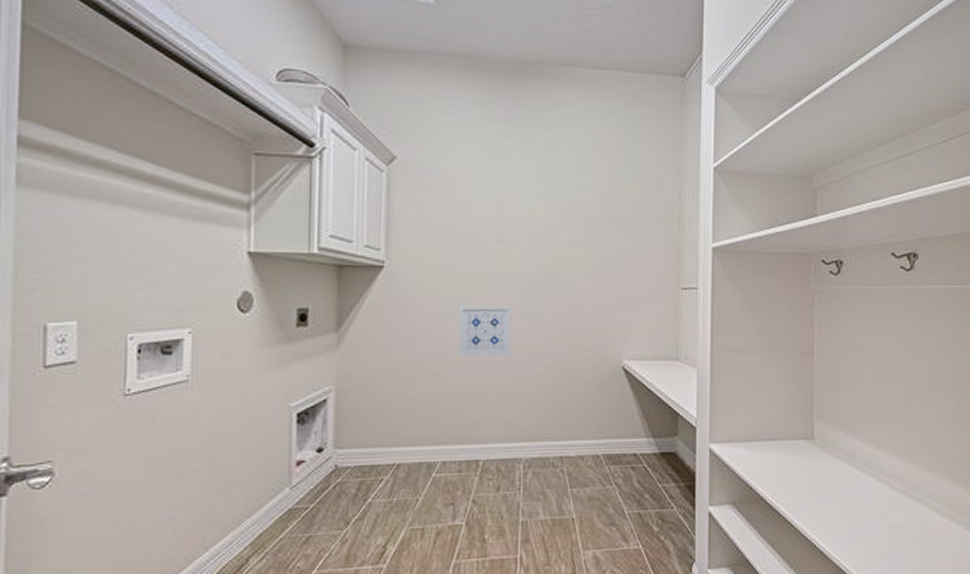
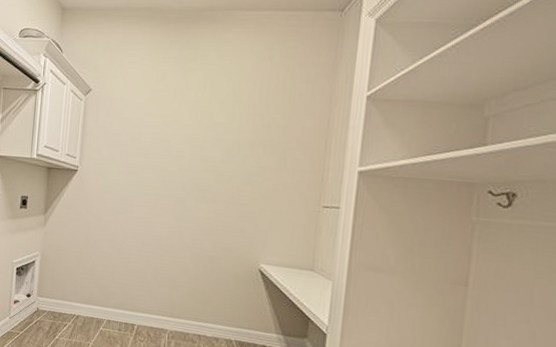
wall art: present [459,305,512,357] -> none [125,203,168,248]

